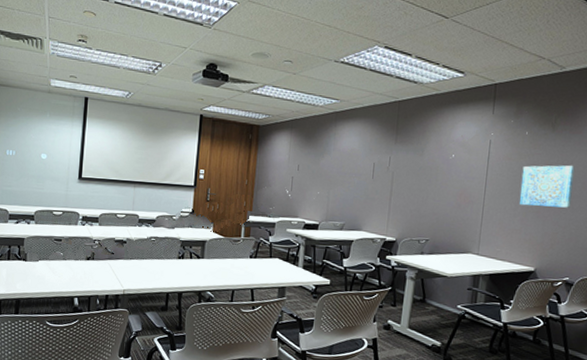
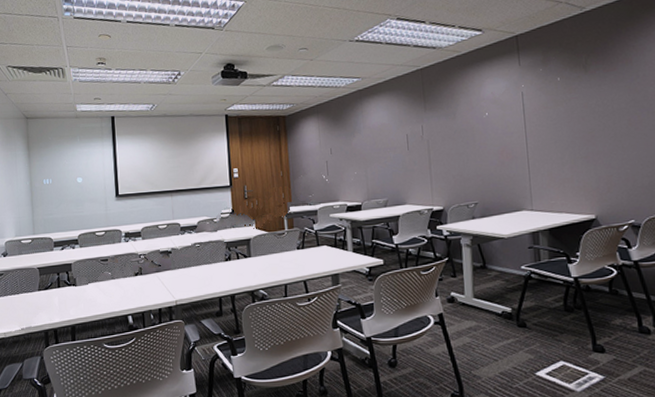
wall art: present [518,165,575,208] -> none [561,104,620,153]

